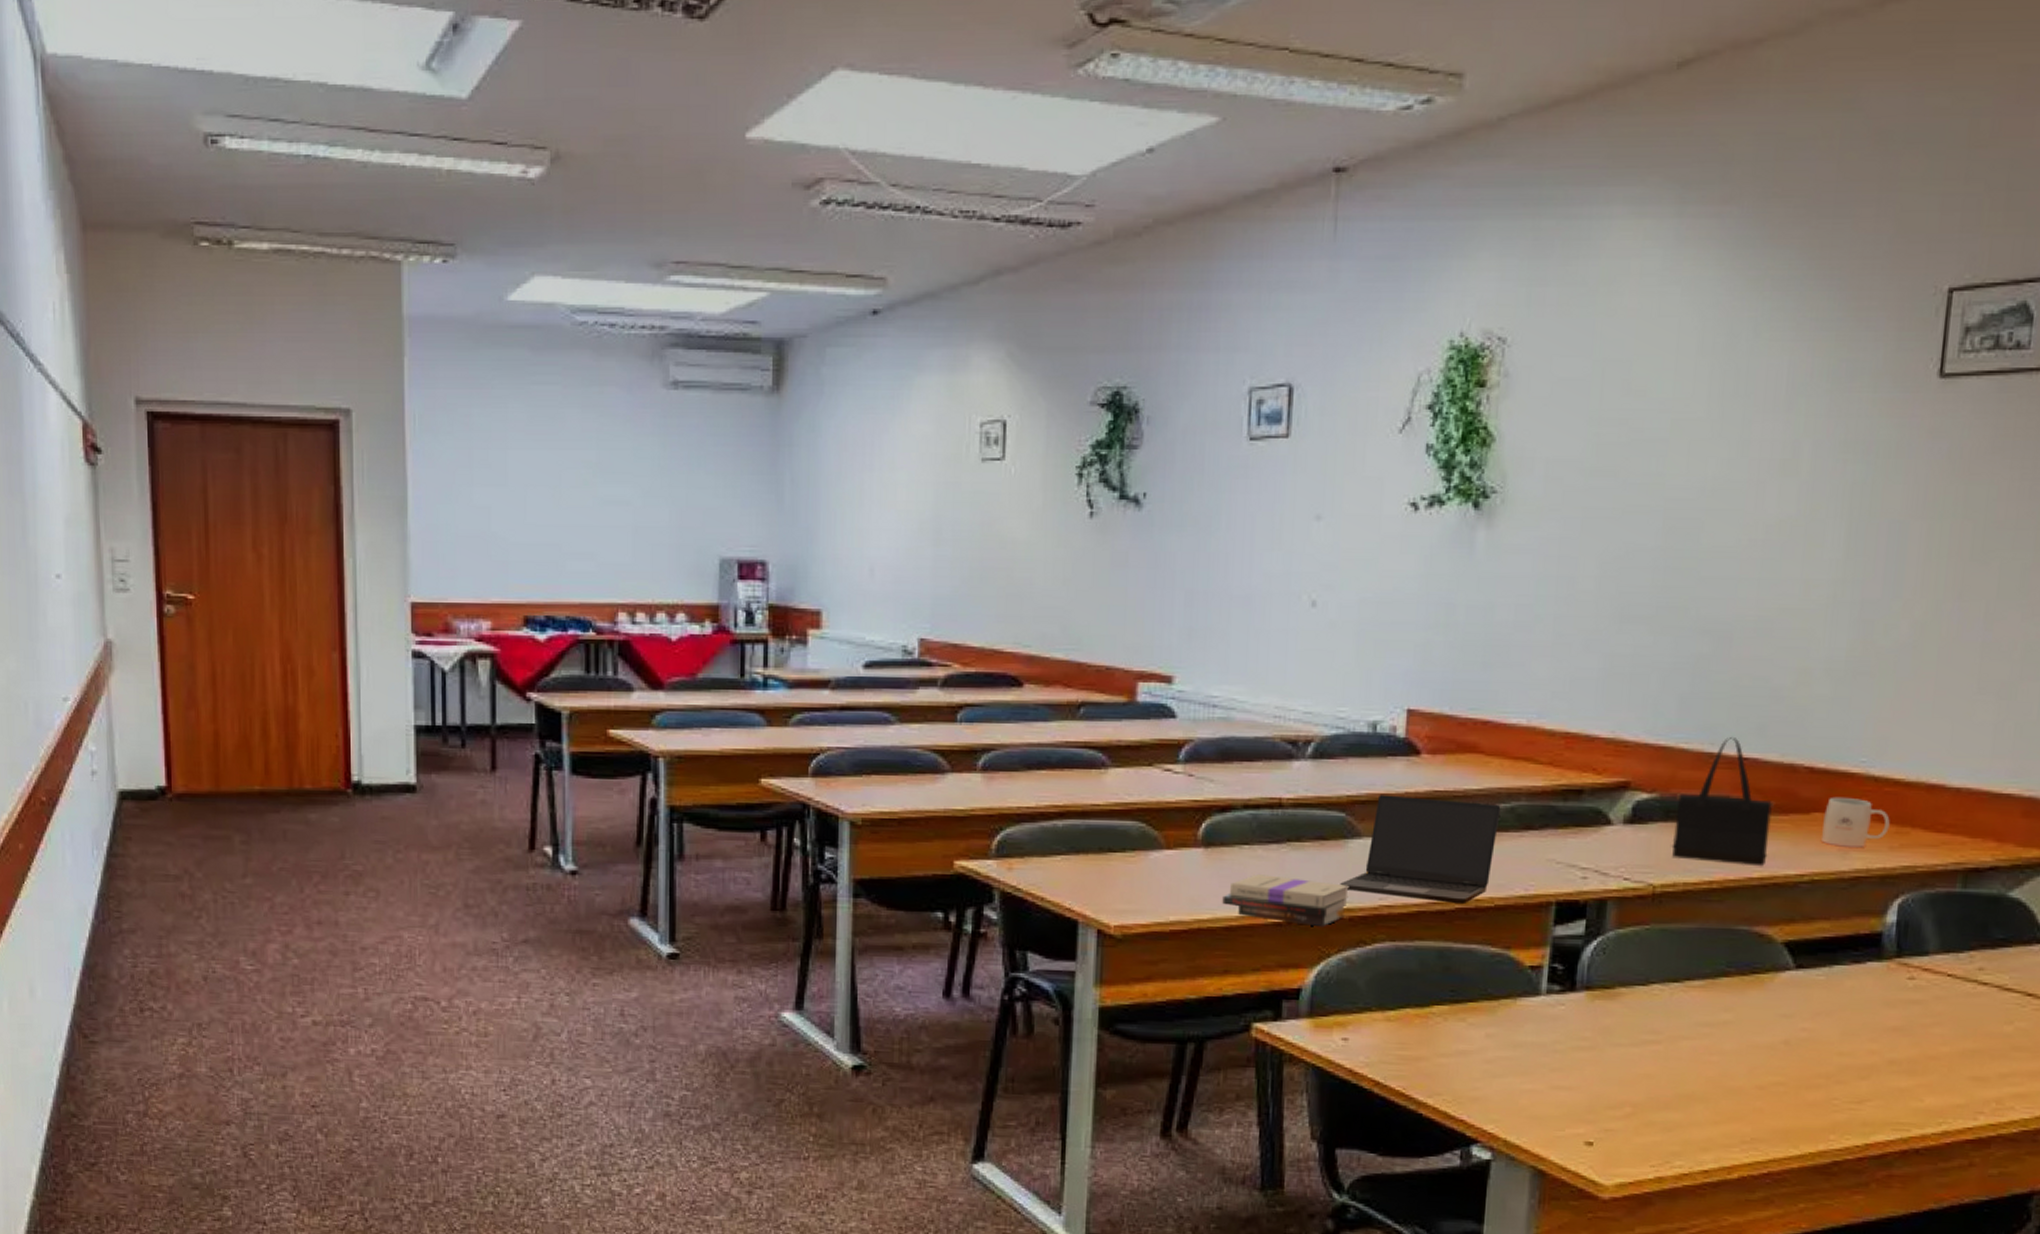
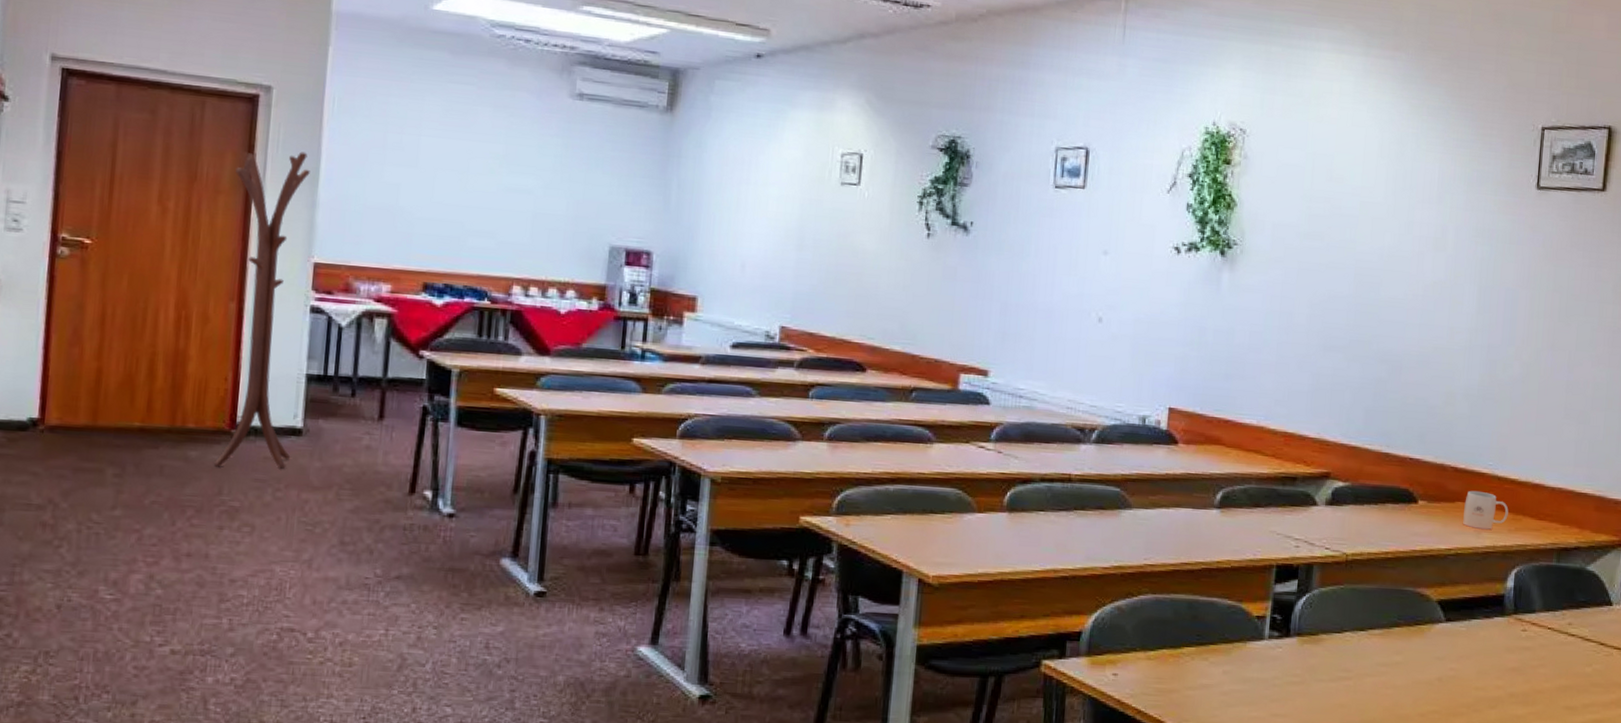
coatrack: none [324,480,408,830] -> present [213,152,310,469]
books: present [1222,874,1349,928] -> none [1021,536,1121,581]
laptop: present [1340,795,1501,905] -> none [1114,475,1237,566]
tote bag: present [1672,736,1775,867] -> none [1360,441,1431,542]

